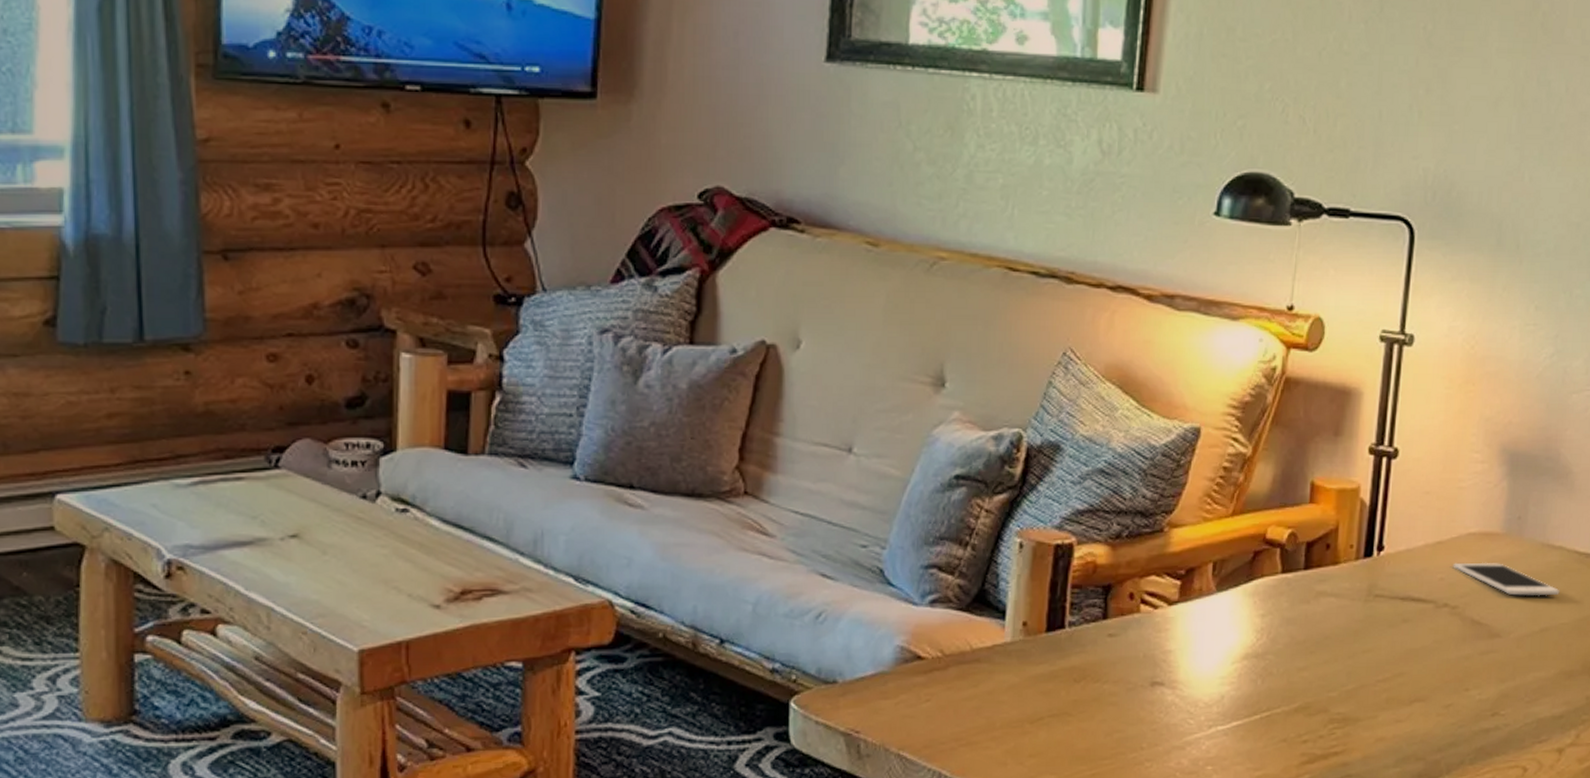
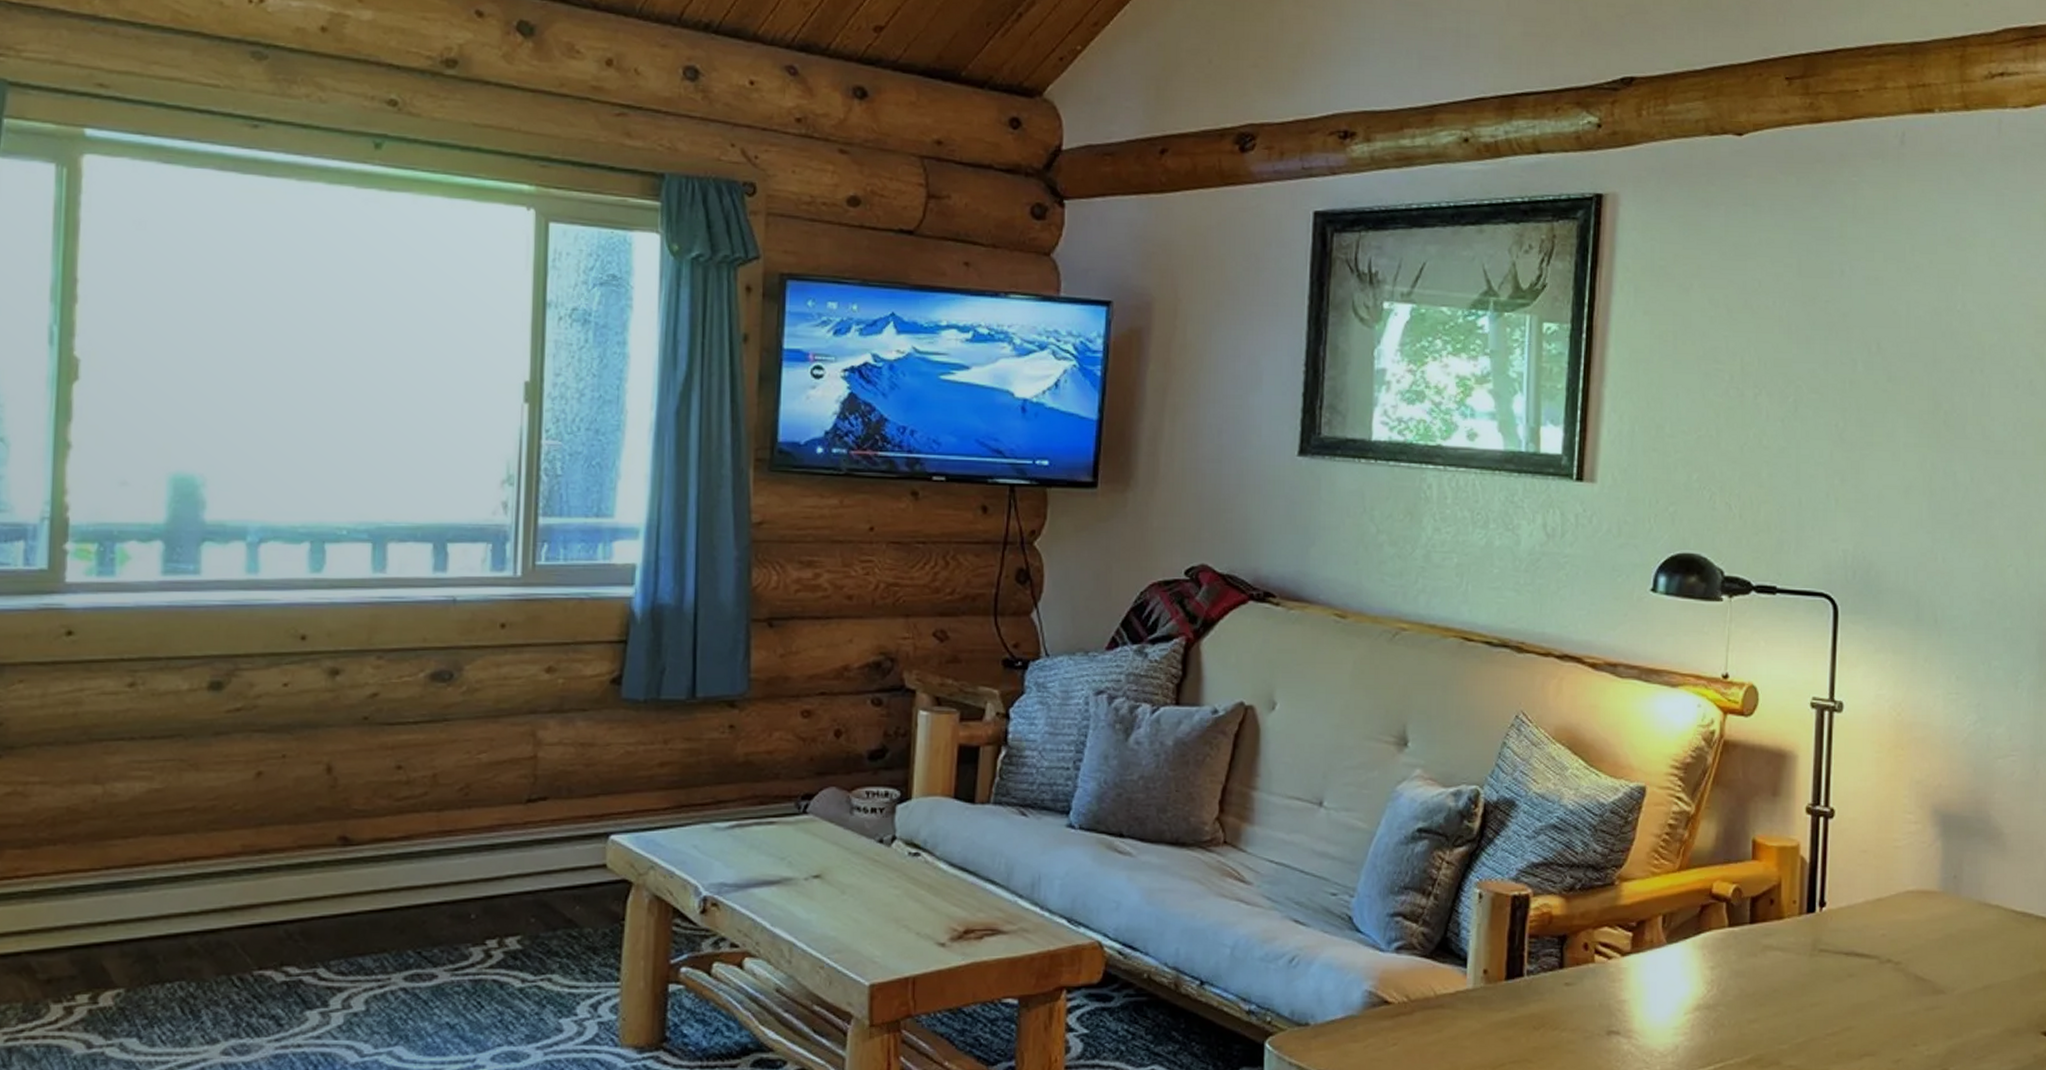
cell phone: present [1453,562,1560,596] -> none [1893,919,2000,954]

